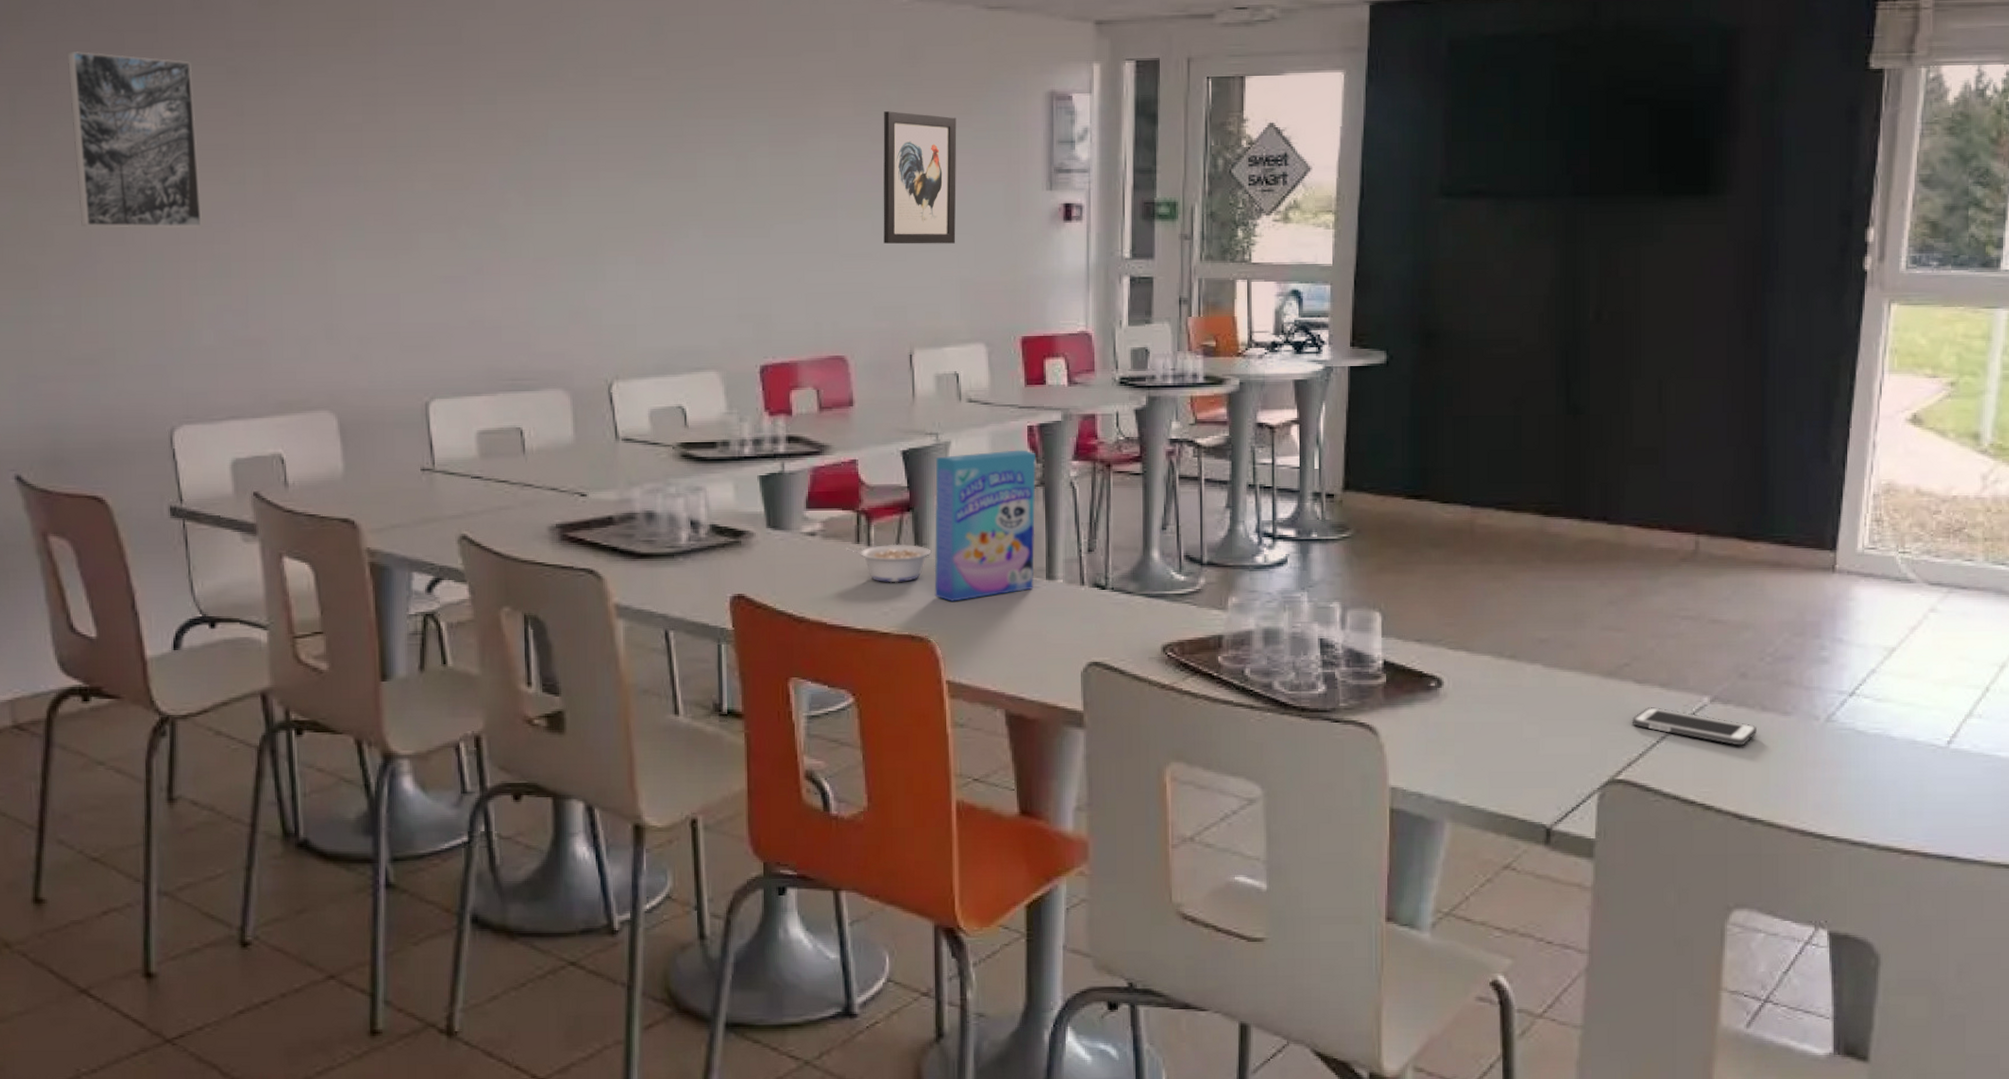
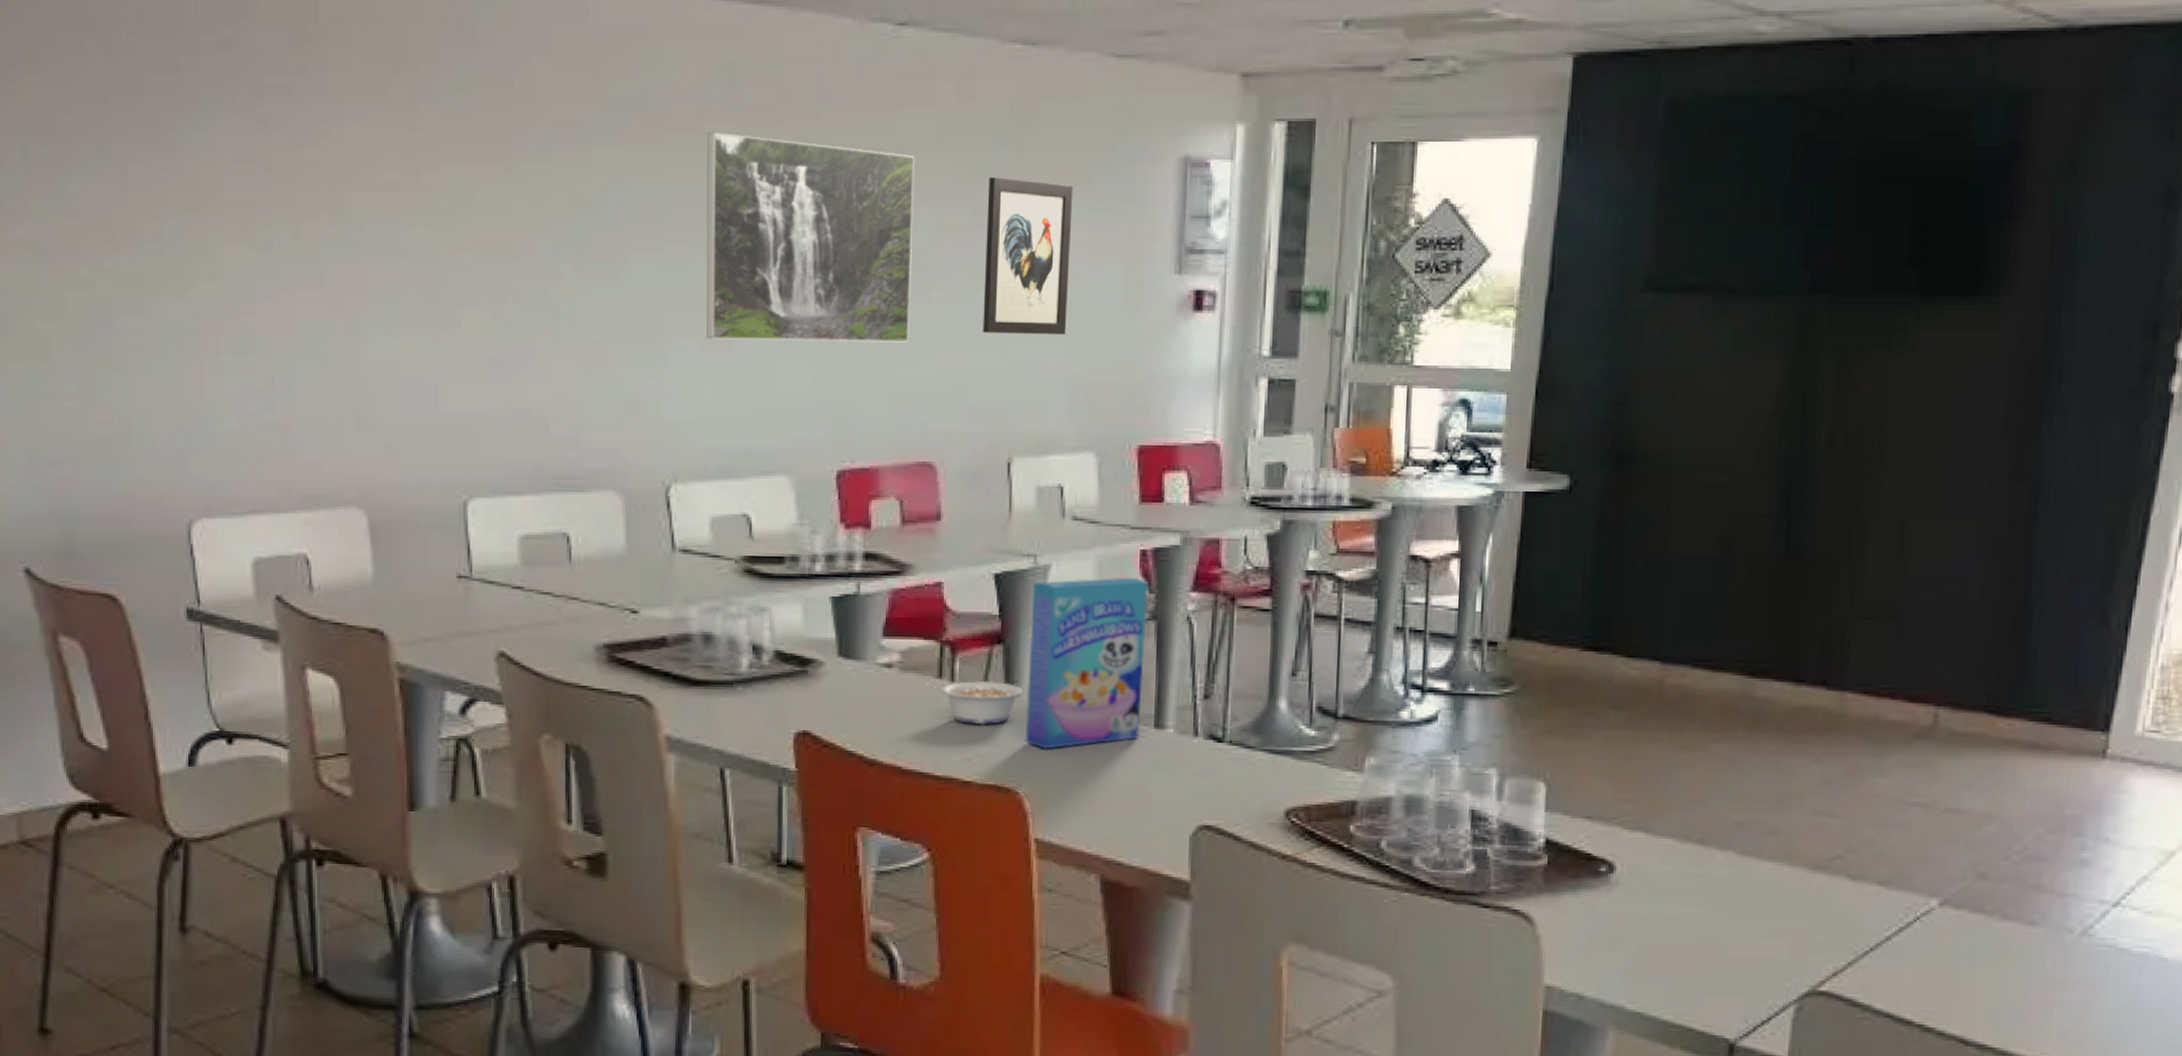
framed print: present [68,51,203,228] -> none [84,94,227,297]
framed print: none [636,76,820,255] -> present [706,132,915,343]
cell phone: present [1631,707,1757,746] -> none [1841,908,1995,959]

